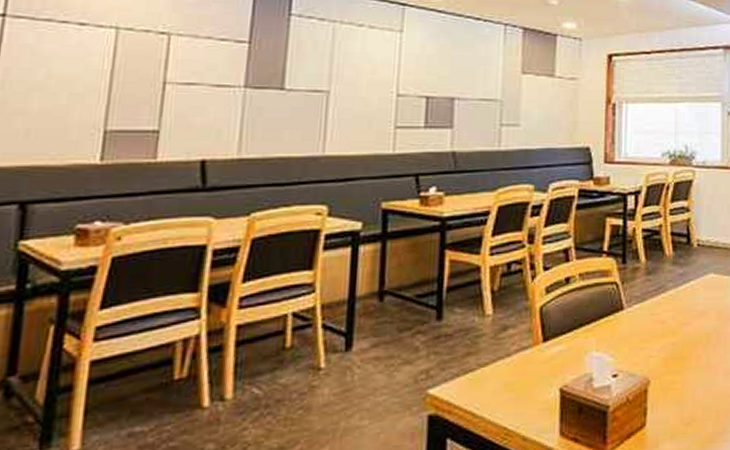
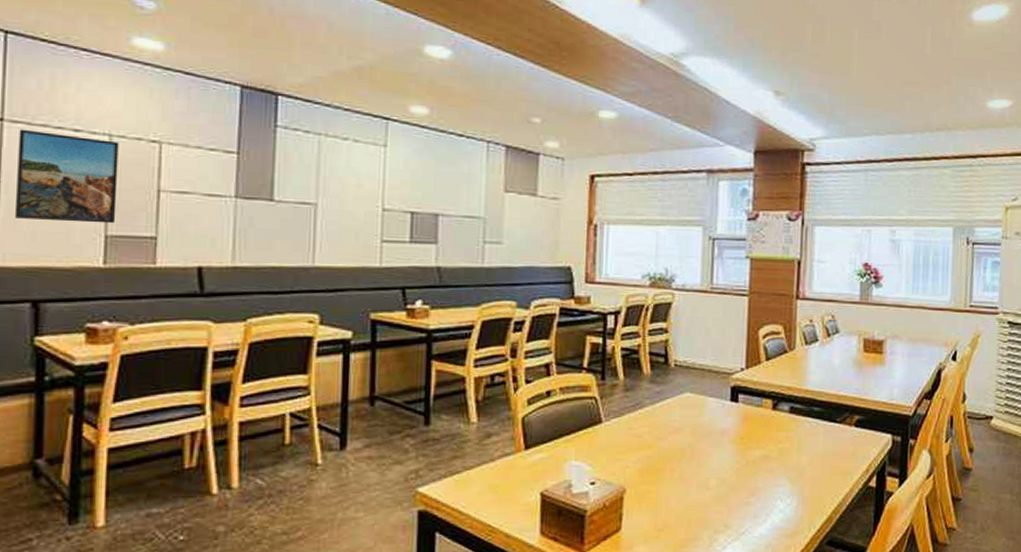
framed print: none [8,24,126,118] -> present [14,129,119,224]

